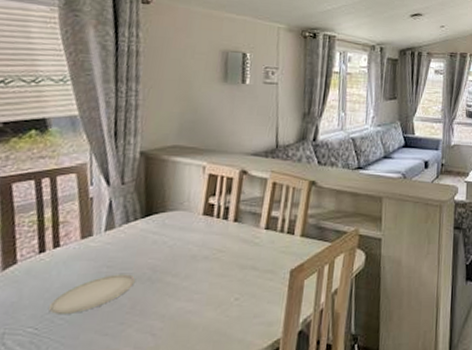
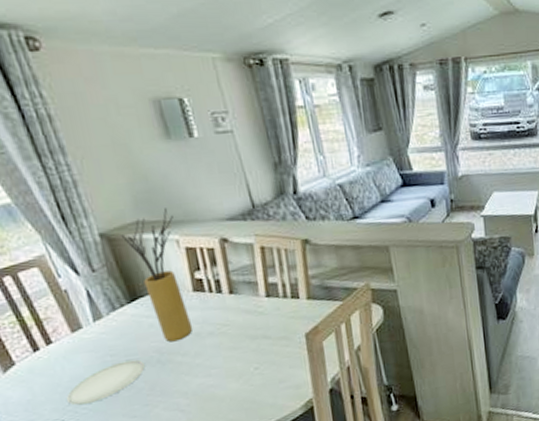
vase: none [158,137,208,261] -> present [120,208,193,342]

